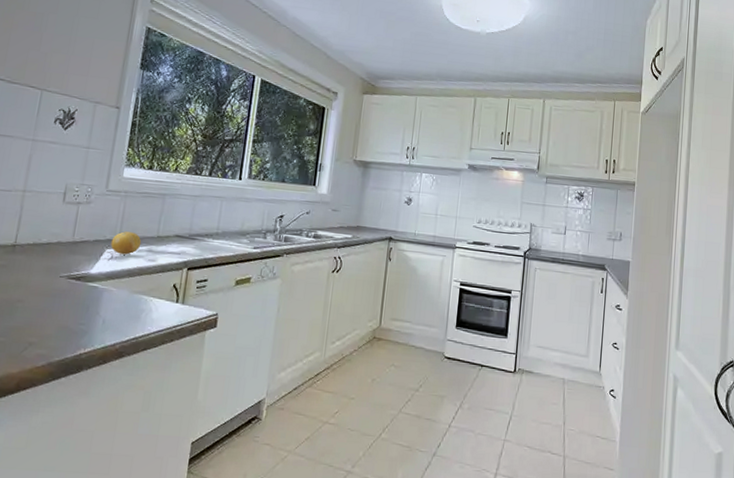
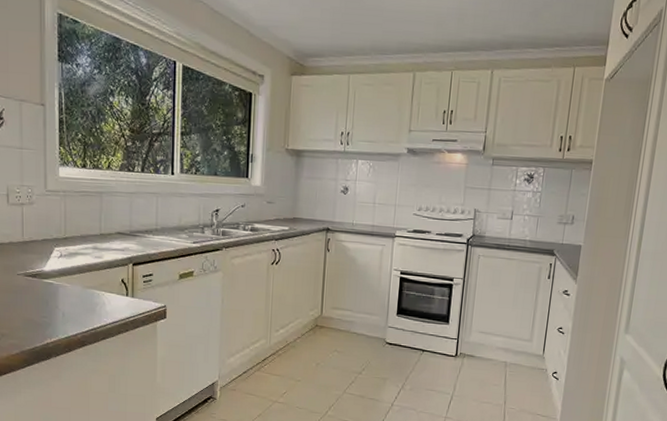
fruit: present [110,231,142,255] -> none [58,230,86,253]

